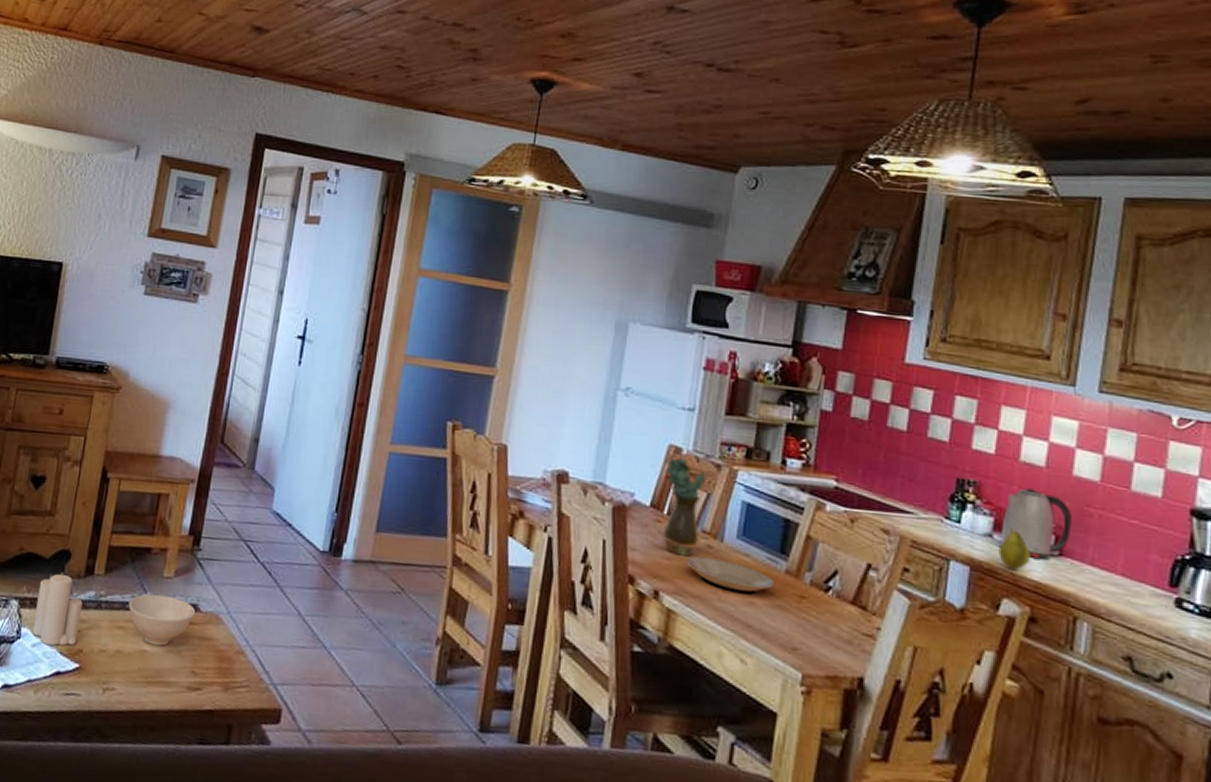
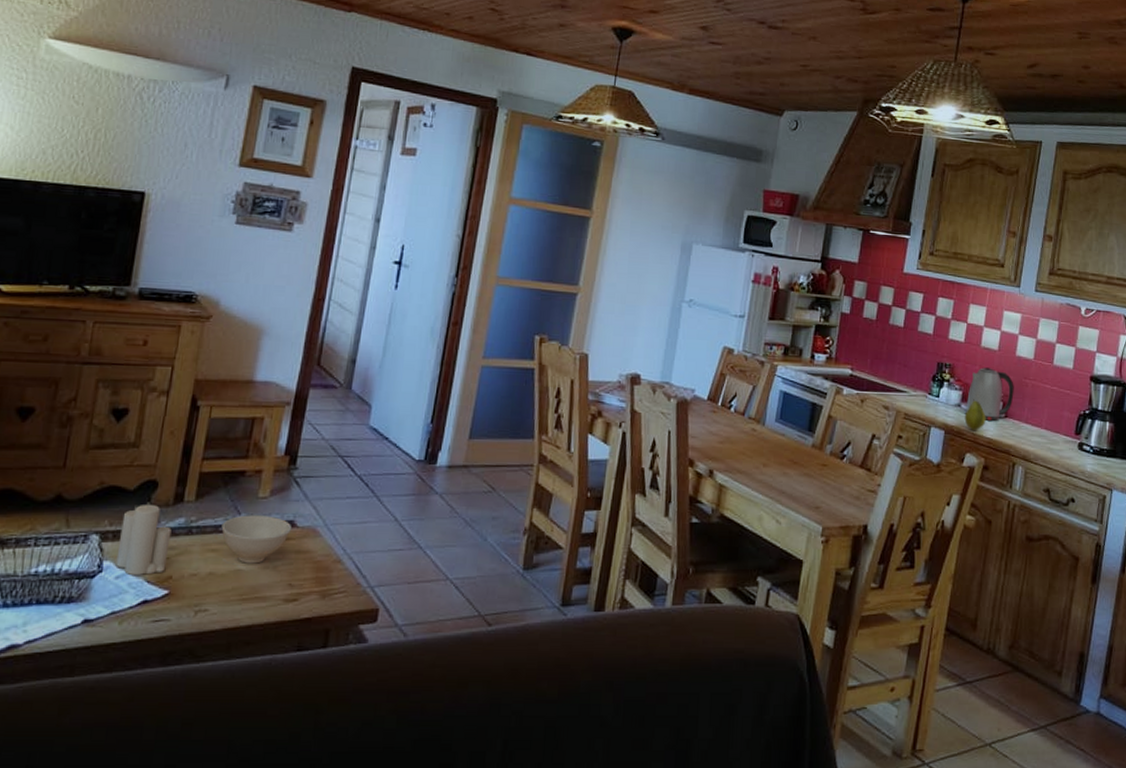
vase: present [663,451,707,557] -> none [717,352,753,439]
plate: present [686,556,776,595] -> none [735,438,804,467]

